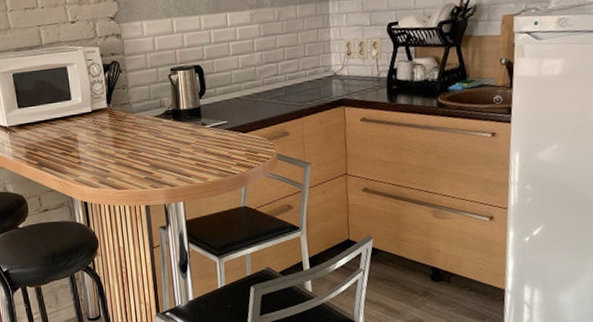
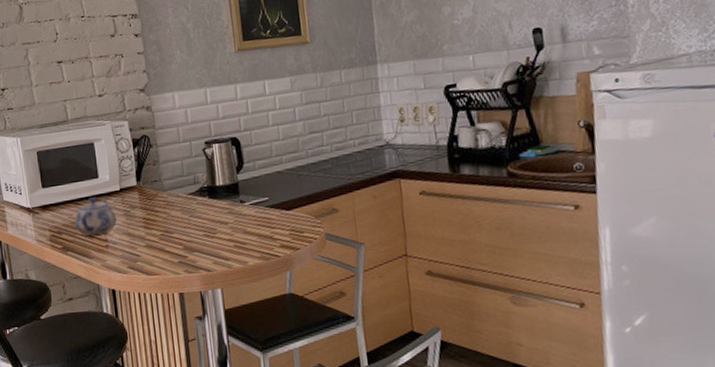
teapot: none [49,118,89,153] -> present [74,197,117,236]

